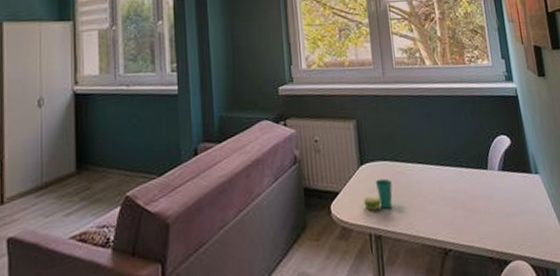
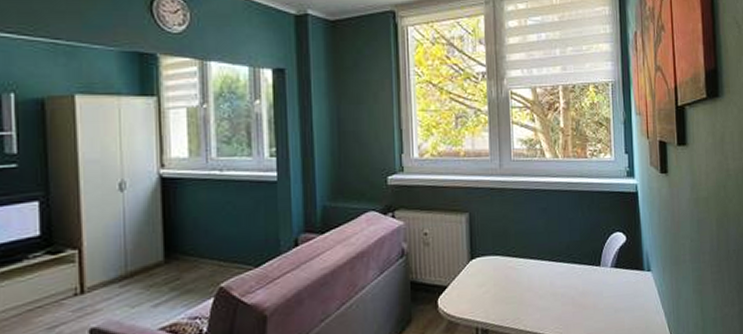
cup: present [364,178,393,211] -> none [472,273,502,305]

